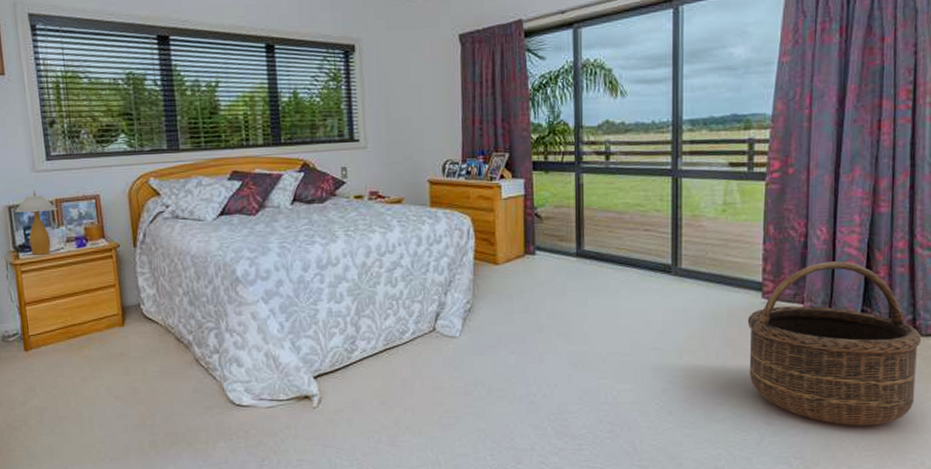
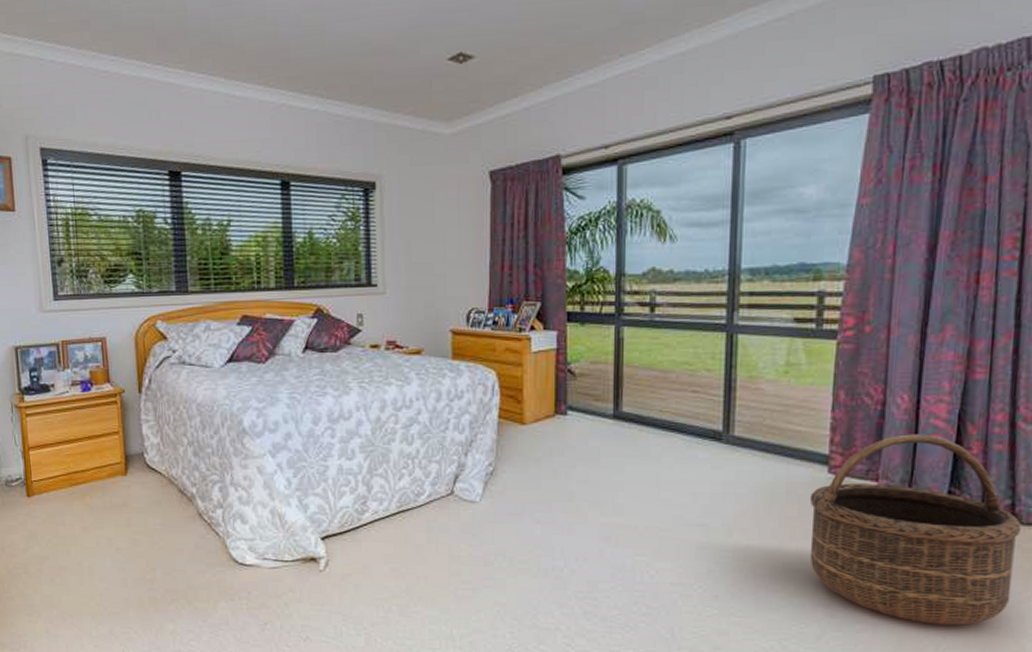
table lamp: present [14,190,57,255] -> none [20,330,63,398]

